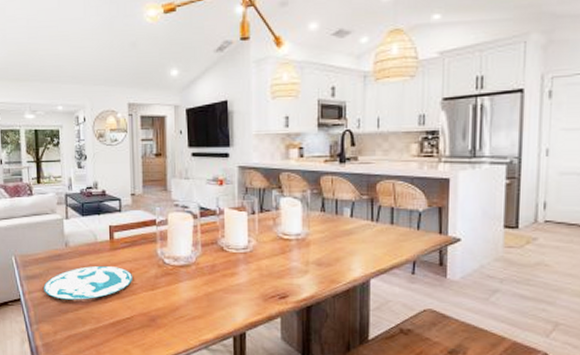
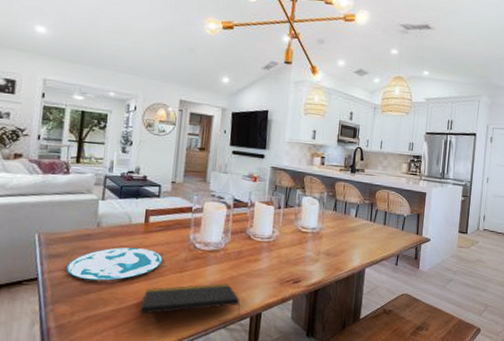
notepad: none [117,299,222,335] -> present [139,282,240,315]

